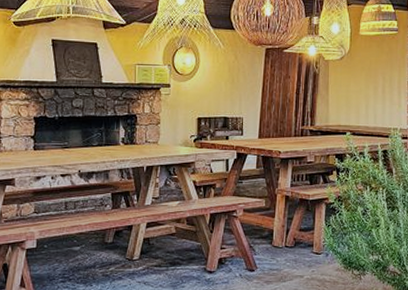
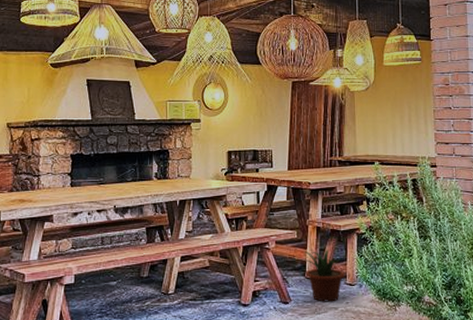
potted plant: none [265,218,312,270] -> present [298,250,346,302]

